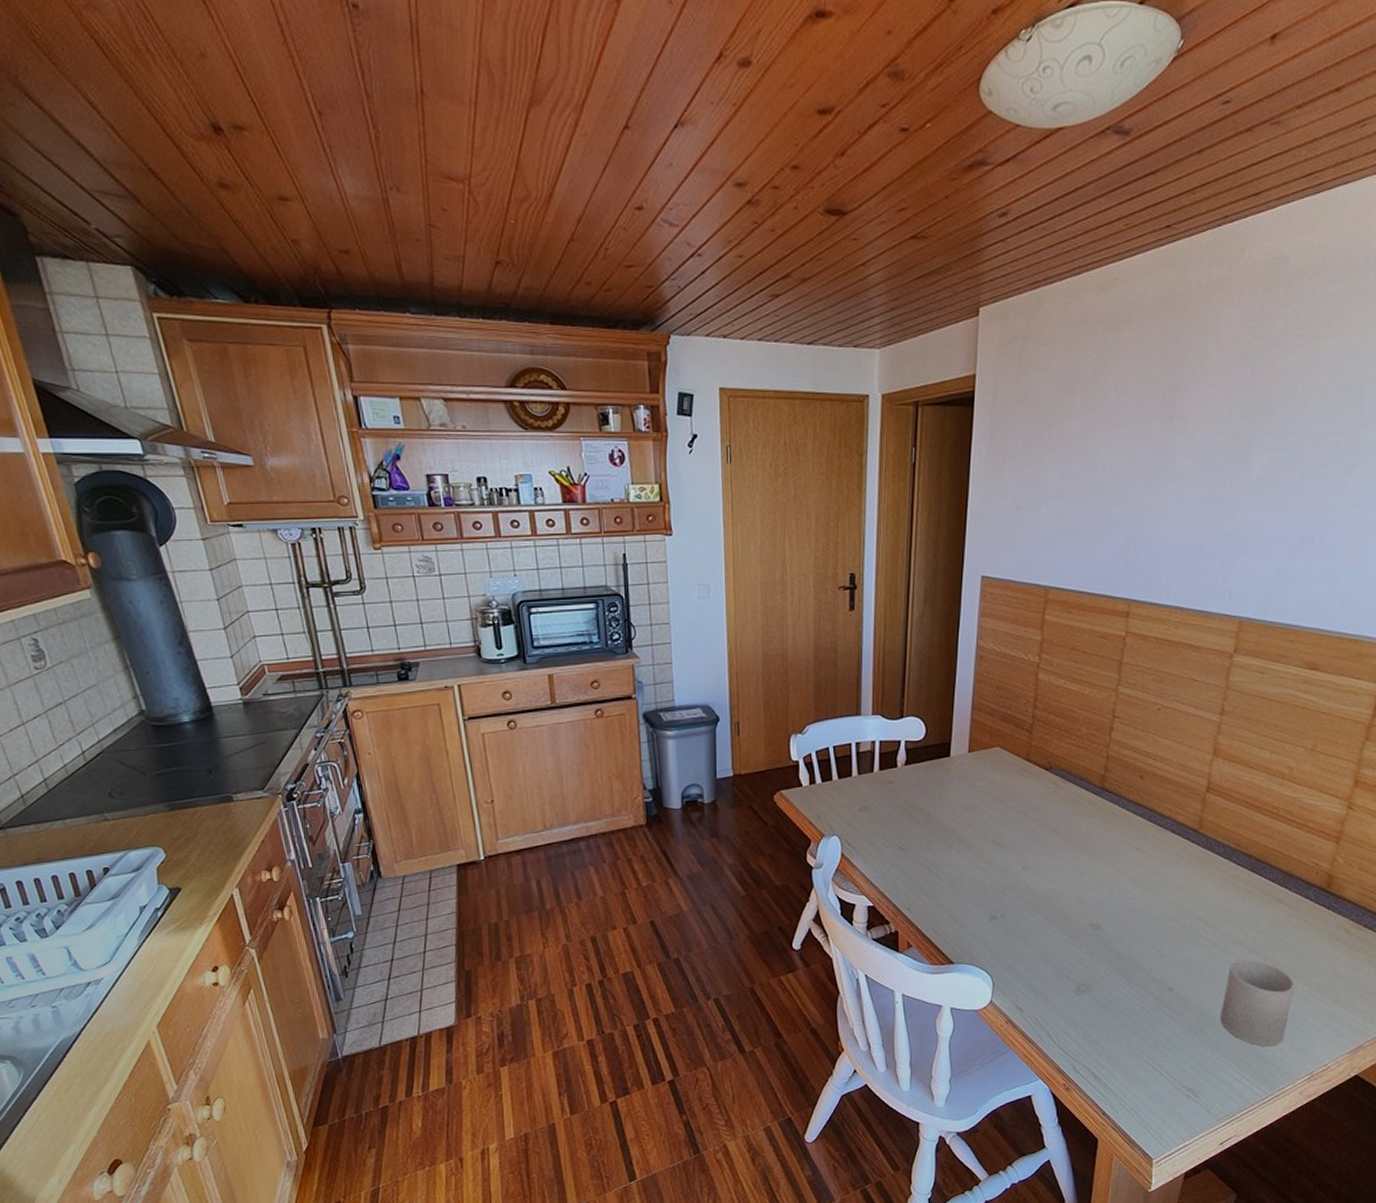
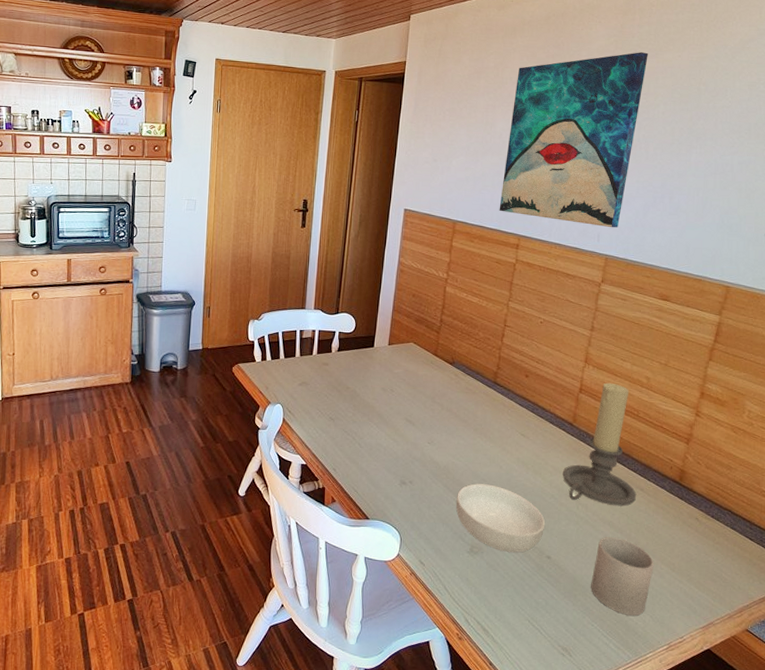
cereal bowl: none [1059,911,1166,987] -> present [456,483,546,553]
wall art: none [1103,340,1296,582] -> present [499,52,648,228]
candle holder: none [1186,777,1276,924] -> present [562,382,637,507]

